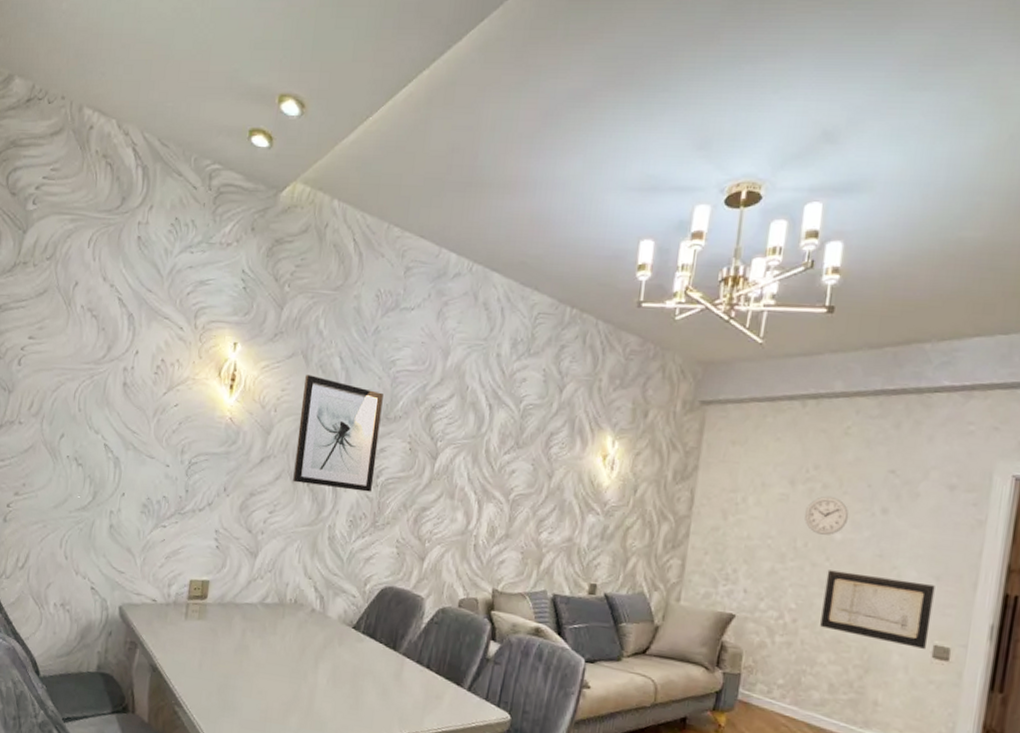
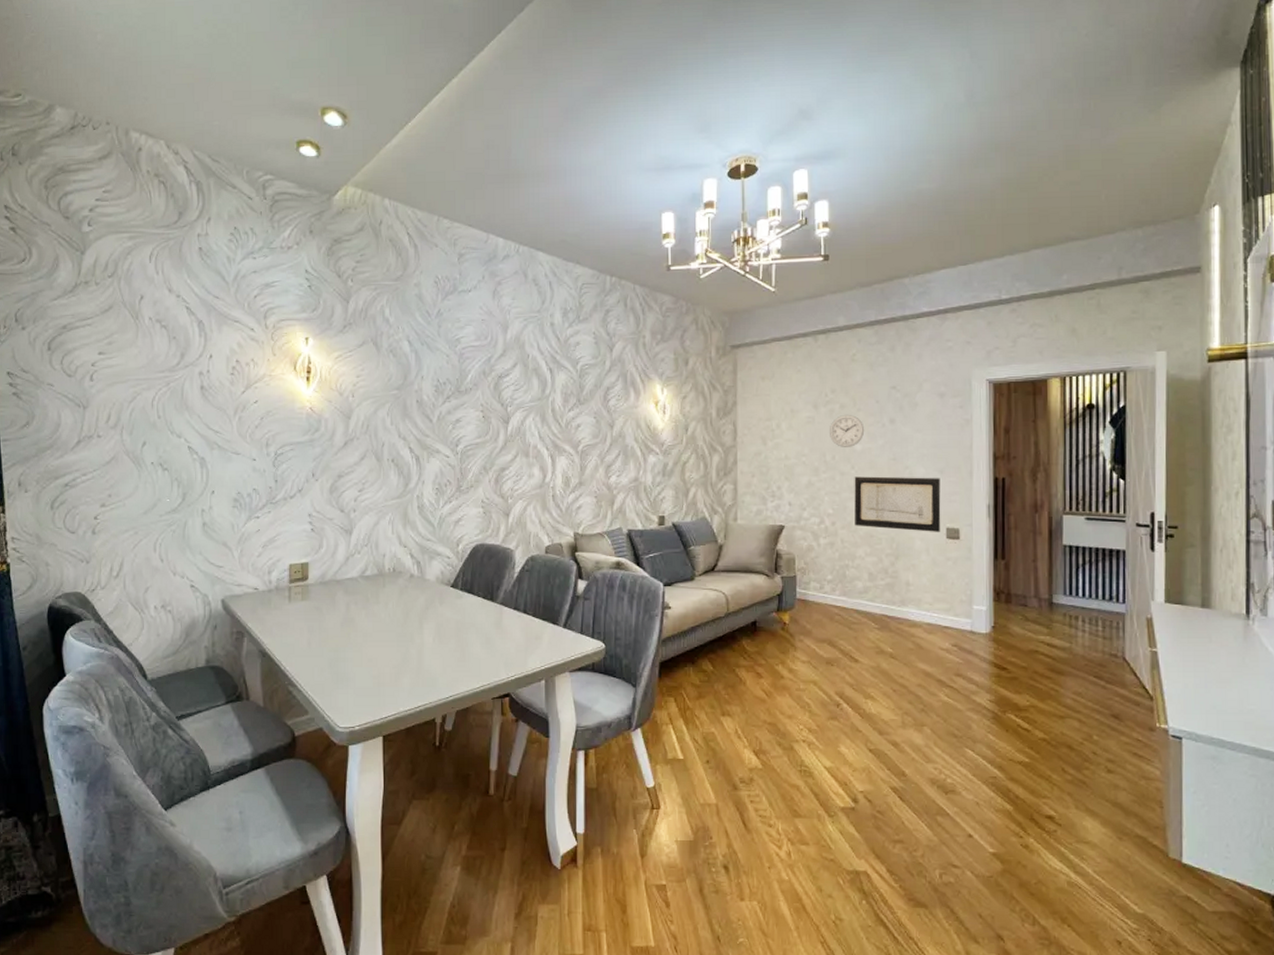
wall art: present [293,375,383,492] -> none [377,360,454,461]

